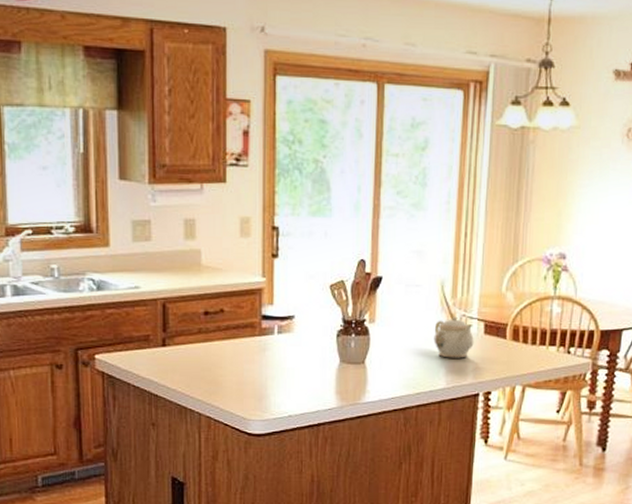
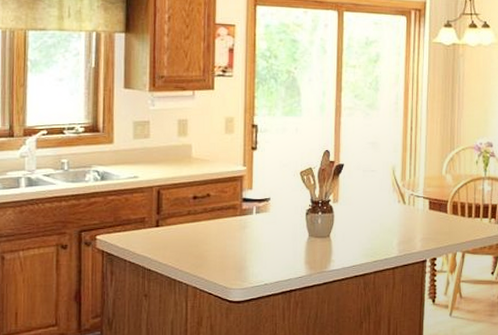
teapot: present [434,316,474,358] -> none [387,195,421,231]

